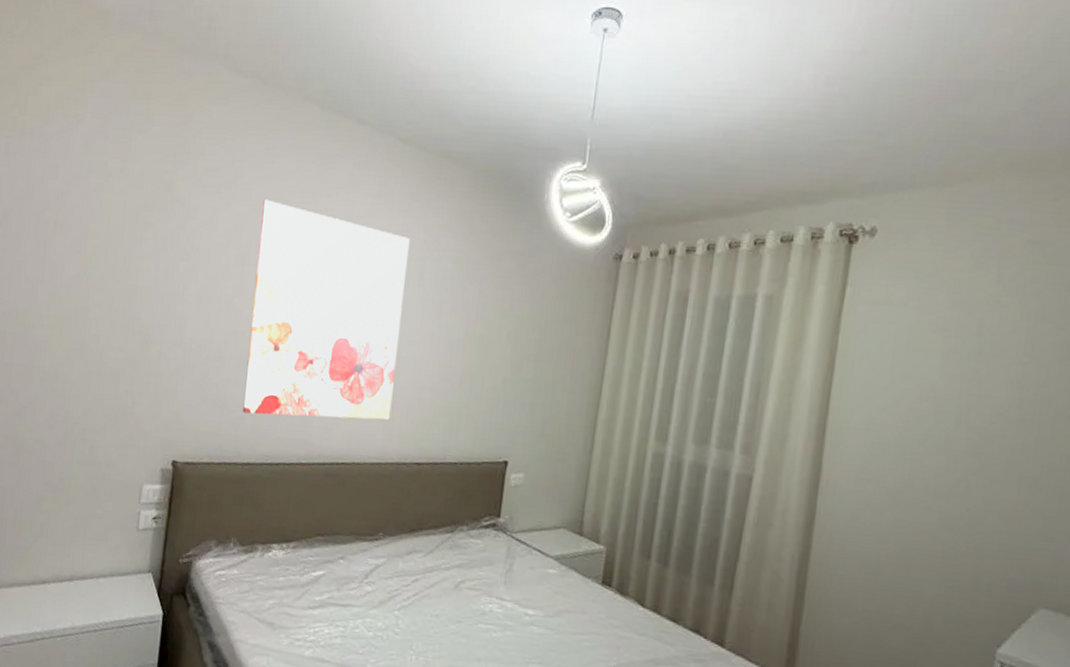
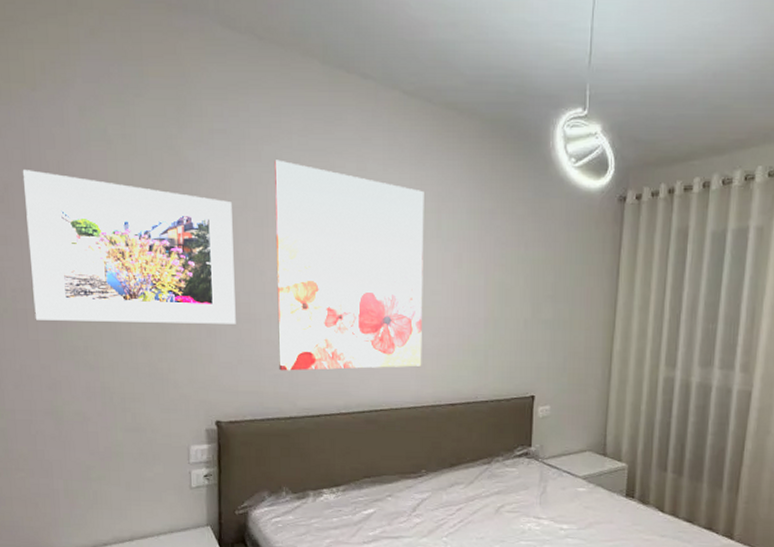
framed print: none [12,197,217,362] -> present [22,170,236,324]

